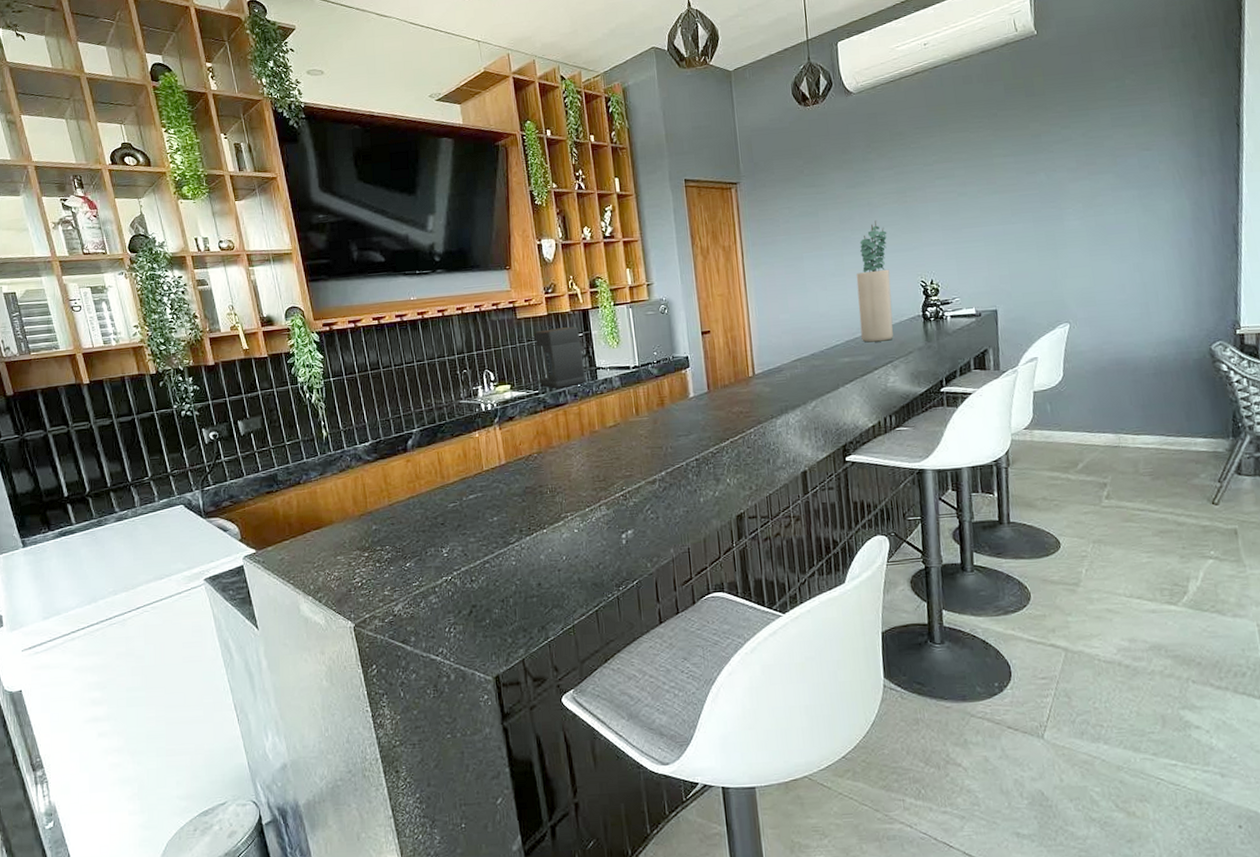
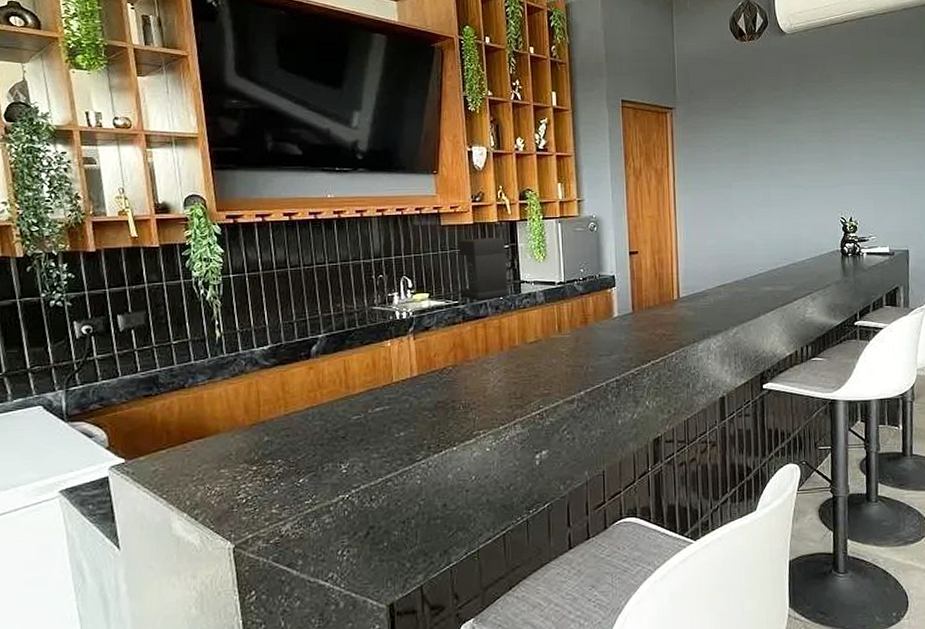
vase: present [856,220,894,343] -> none [781,156,814,273]

